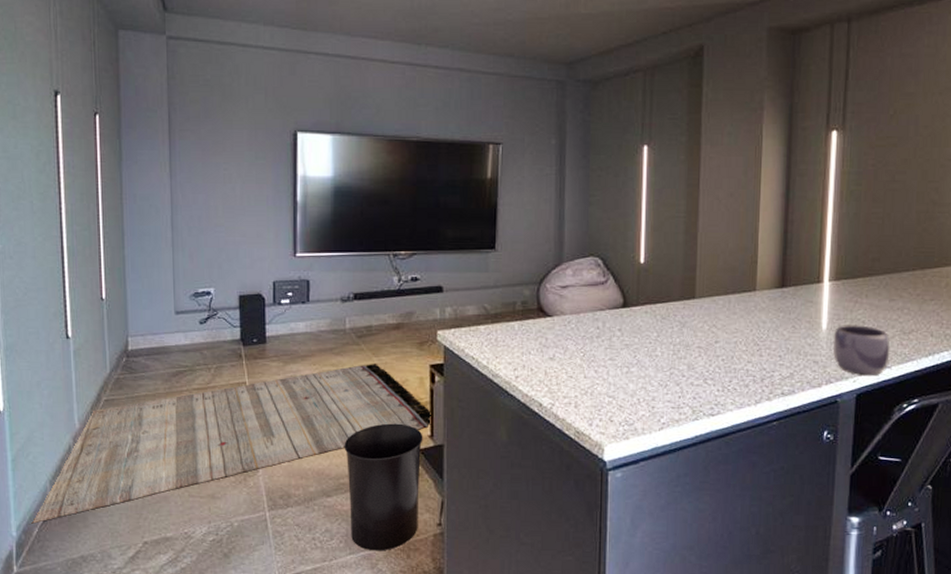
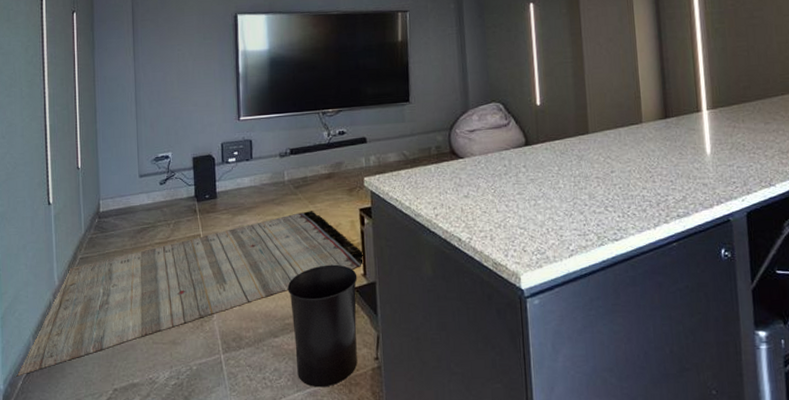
mug: present [832,324,891,375] -> none [718,147,773,194]

